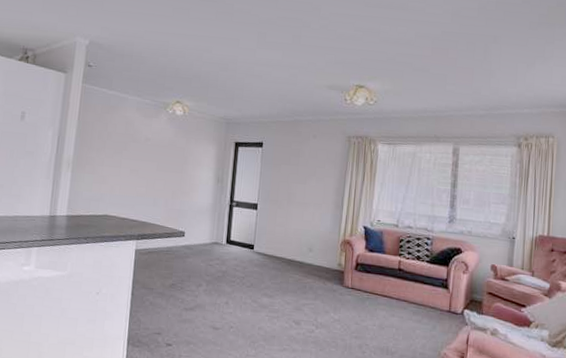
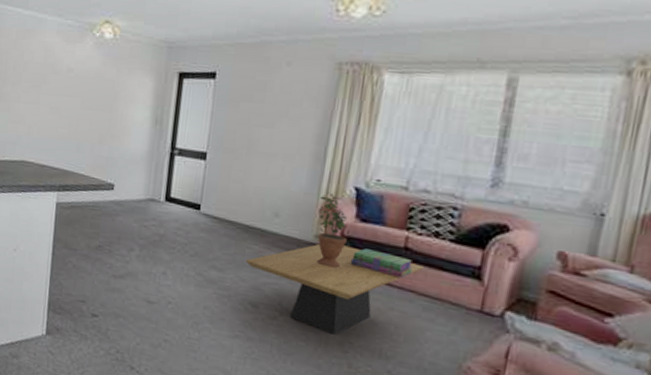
coffee table: none [290,270,412,340] -> present [246,244,424,335]
potted plant: none [340,231,360,288] -> present [317,192,347,269]
stack of books: none [363,271,405,292] -> present [350,248,413,279]

